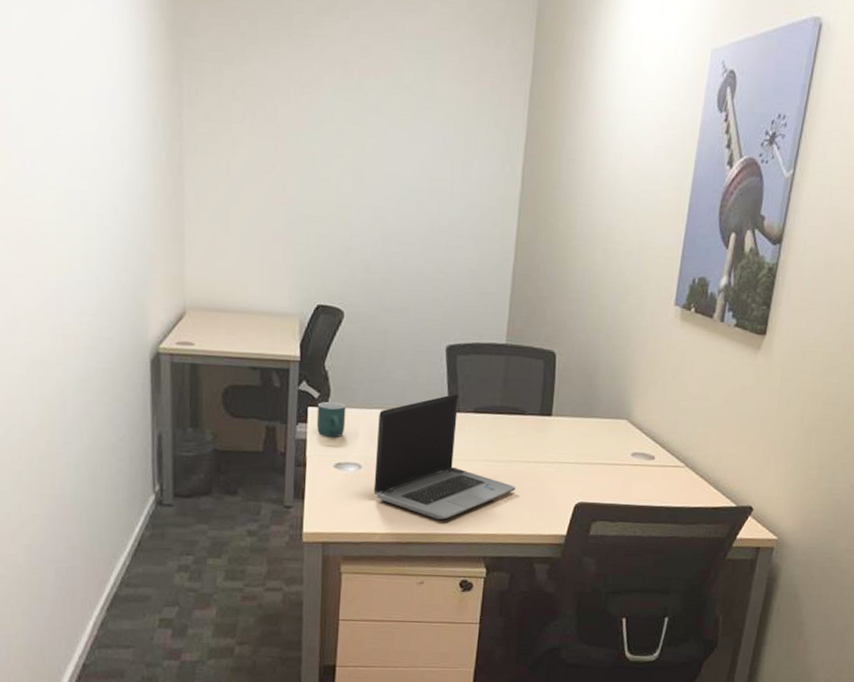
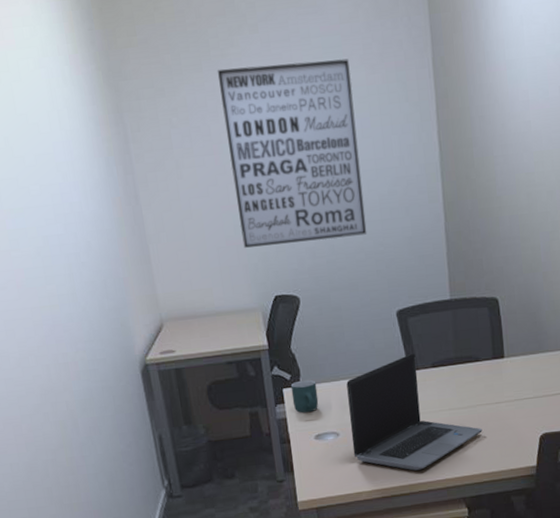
wall art: none [292,48,442,258] -> present [217,59,367,248]

